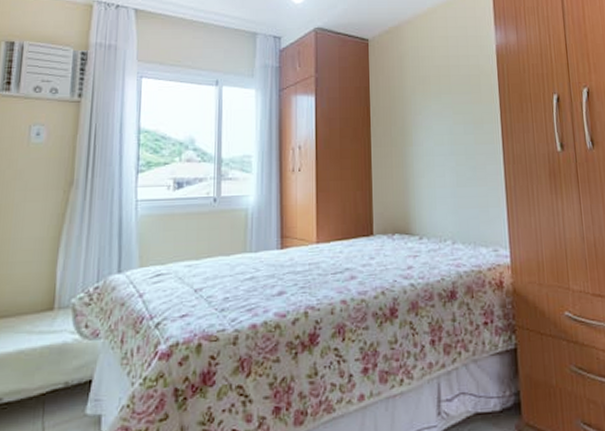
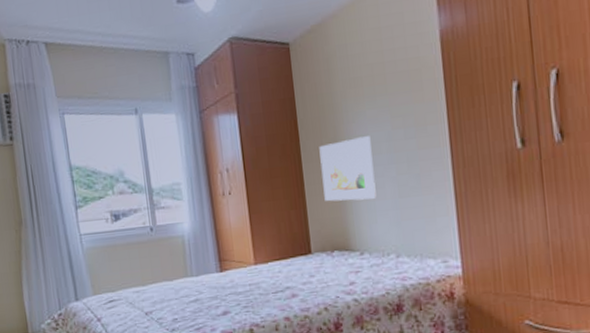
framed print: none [388,128,437,186] -> present [319,136,377,202]

